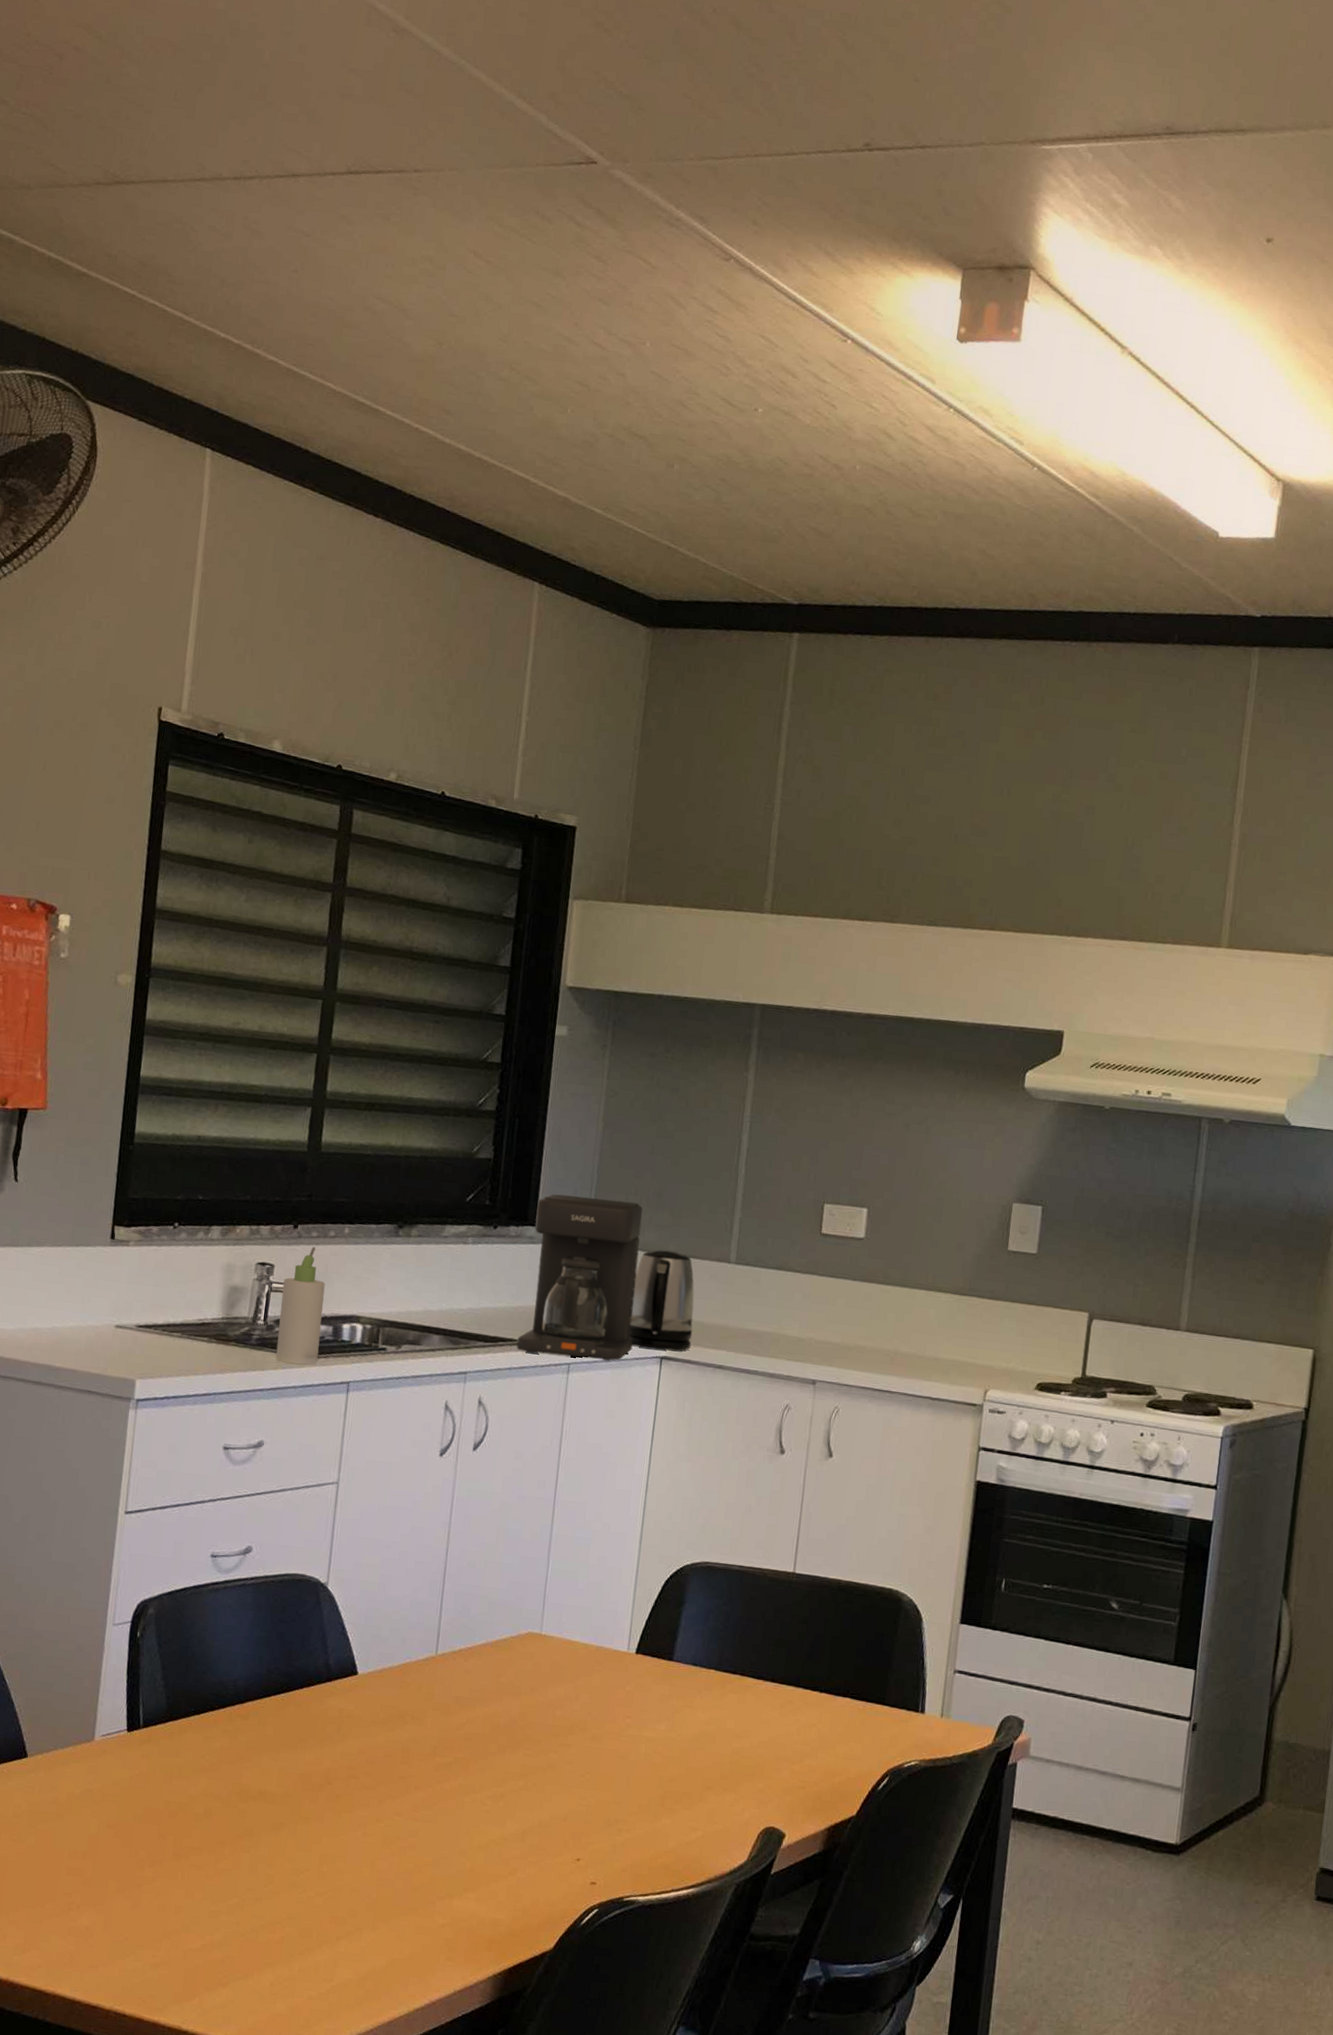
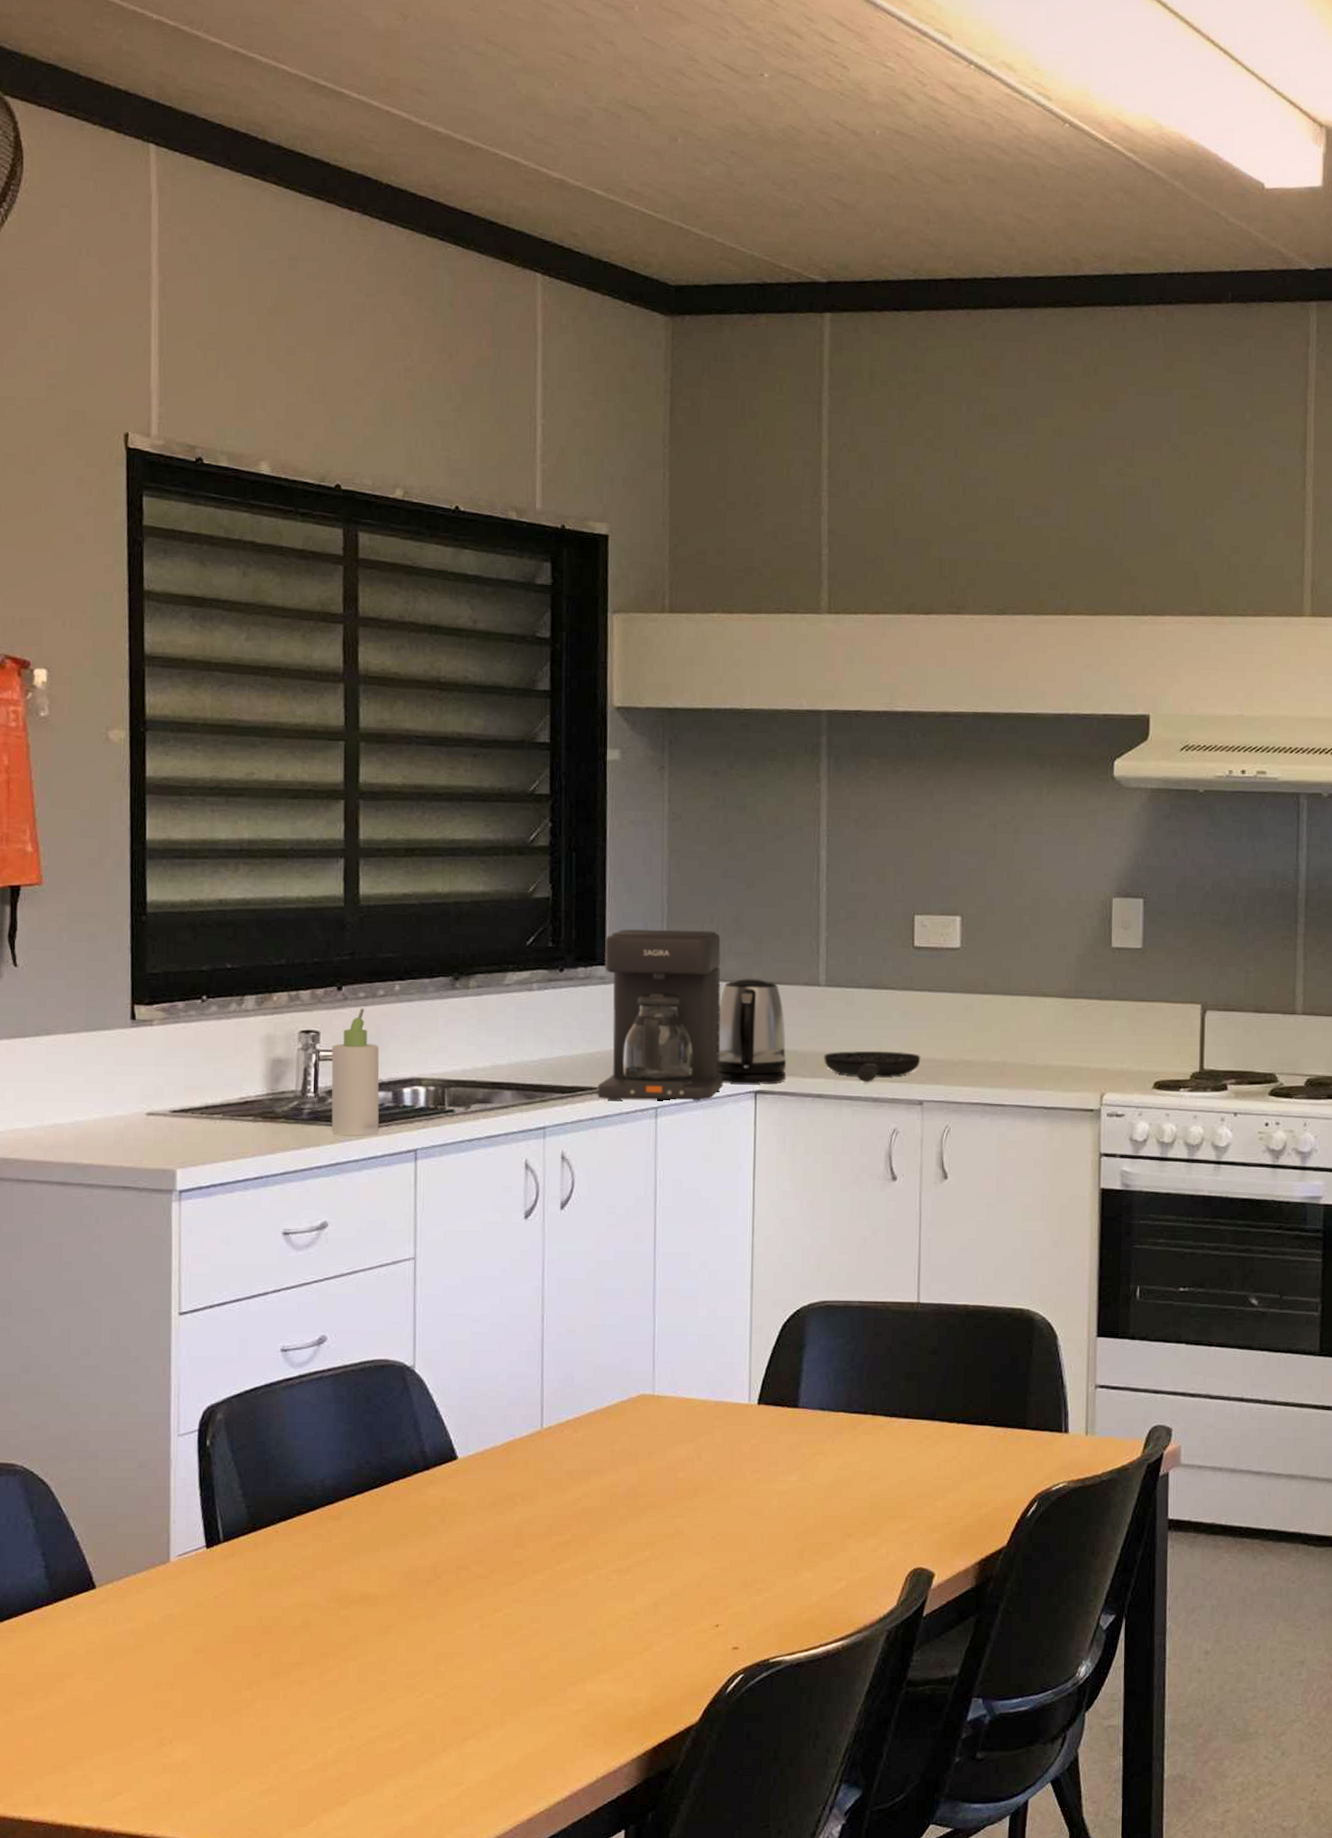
frying pan: none [727,1326,818,1358] -> present [824,1050,921,1082]

